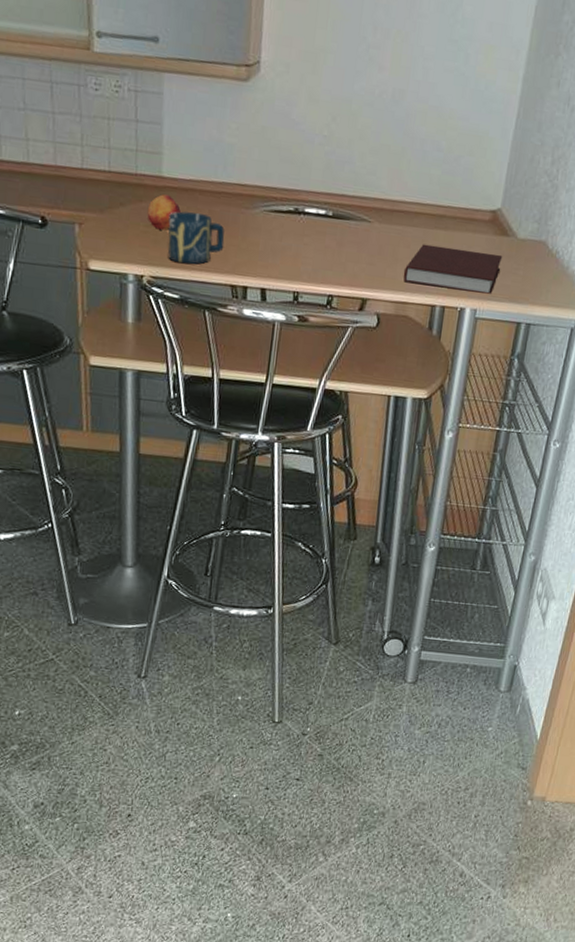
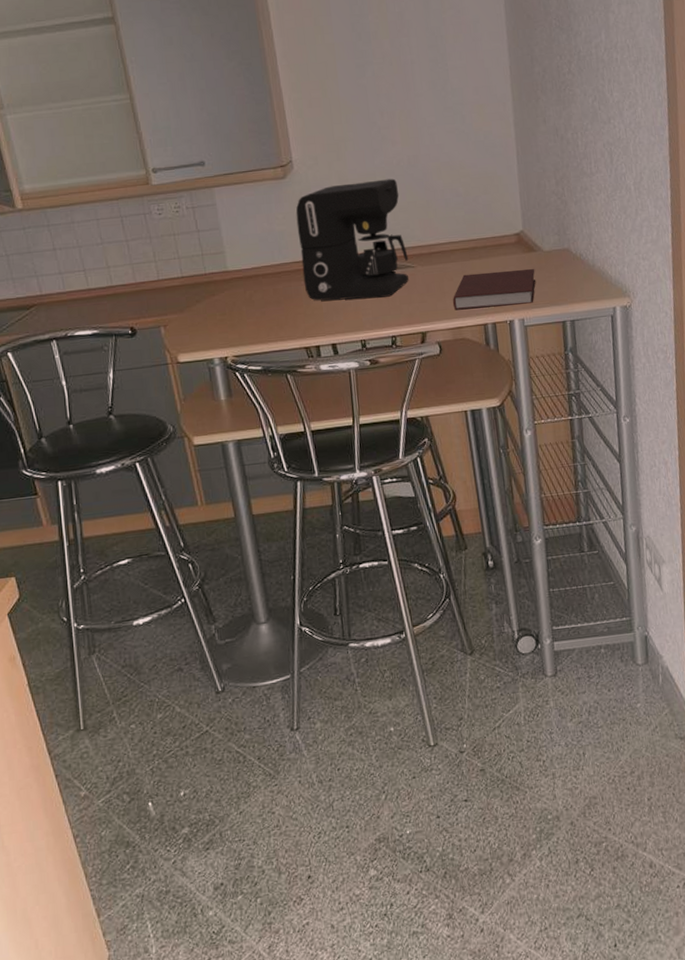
fruit: present [147,194,181,230] -> none [220,285,249,315]
cup: present [168,211,225,265] -> none [240,293,293,339]
coffee maker: none [244,103,374,250] -> present [295,178,409,301]

